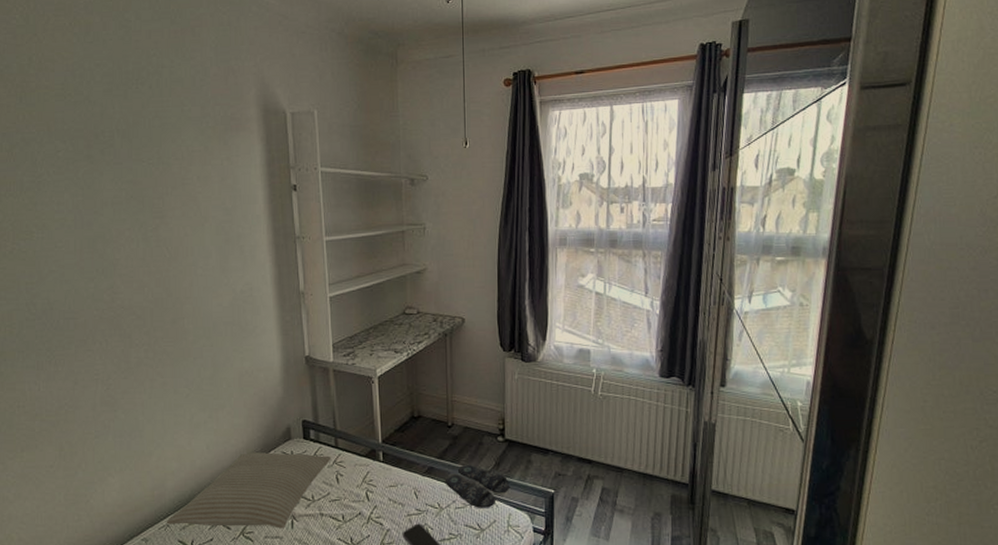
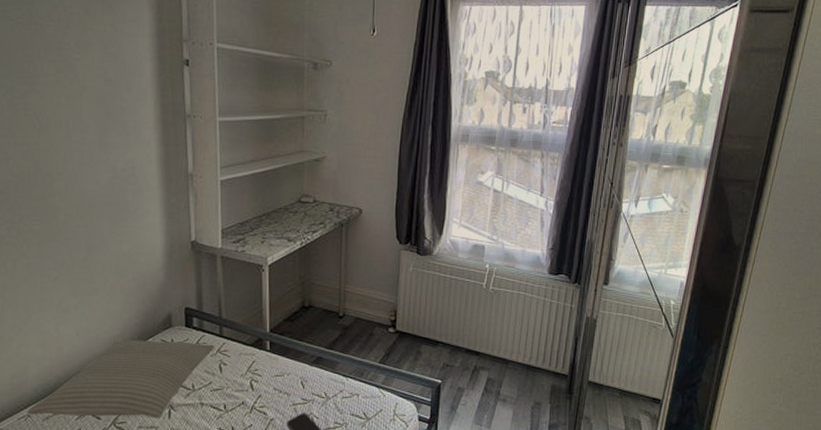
slippers: present [444,464,510,508] -> none [333,354,399,398]

